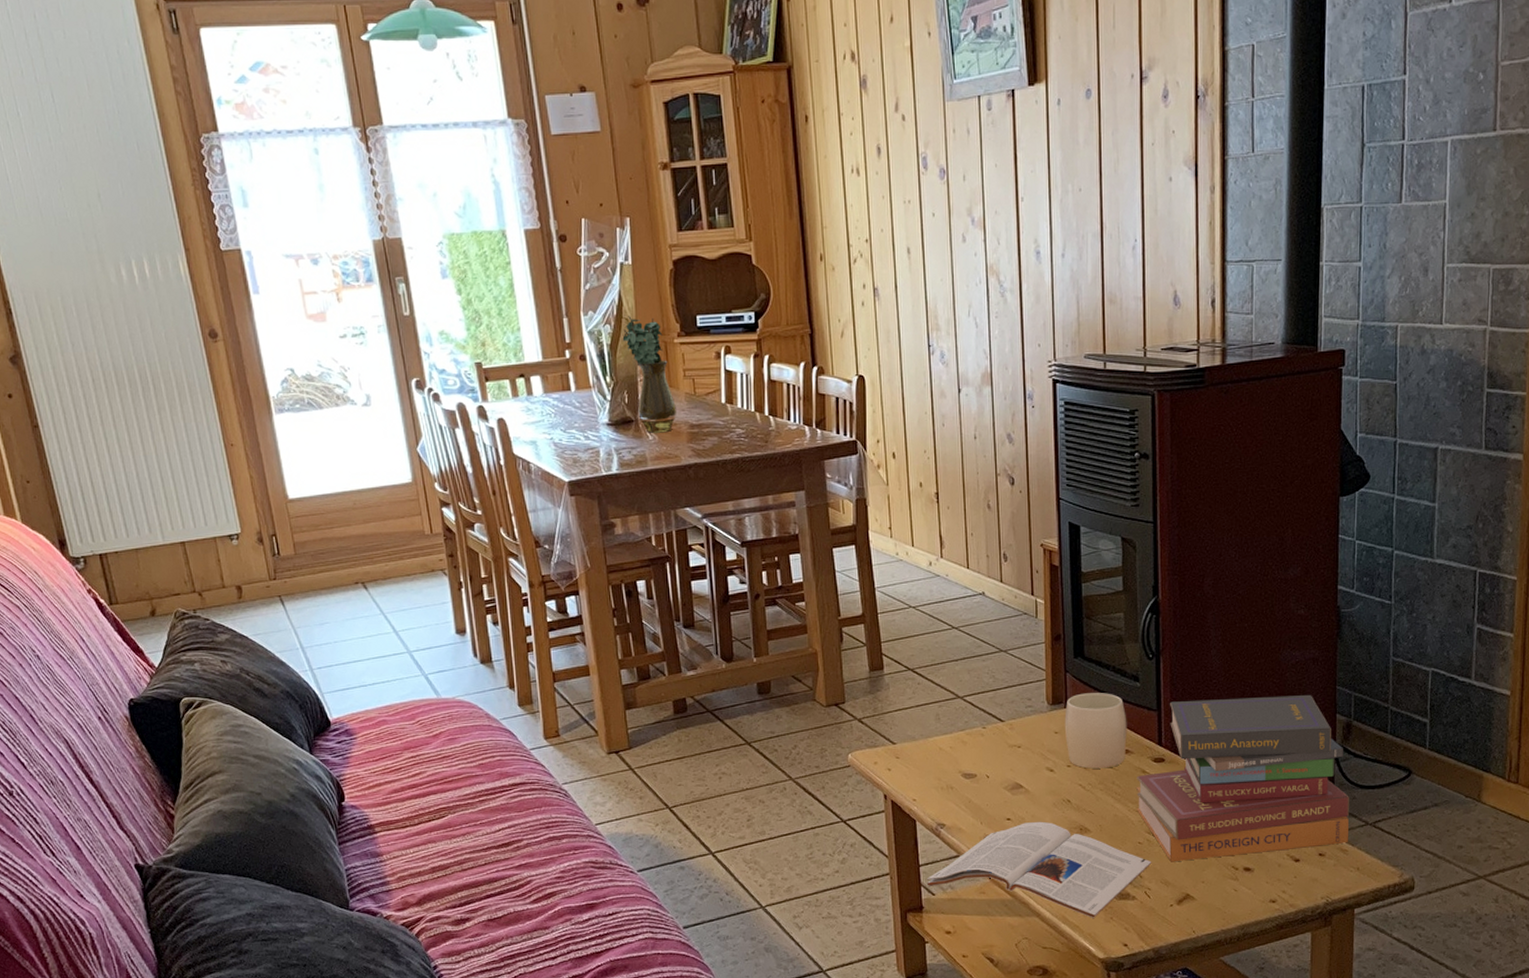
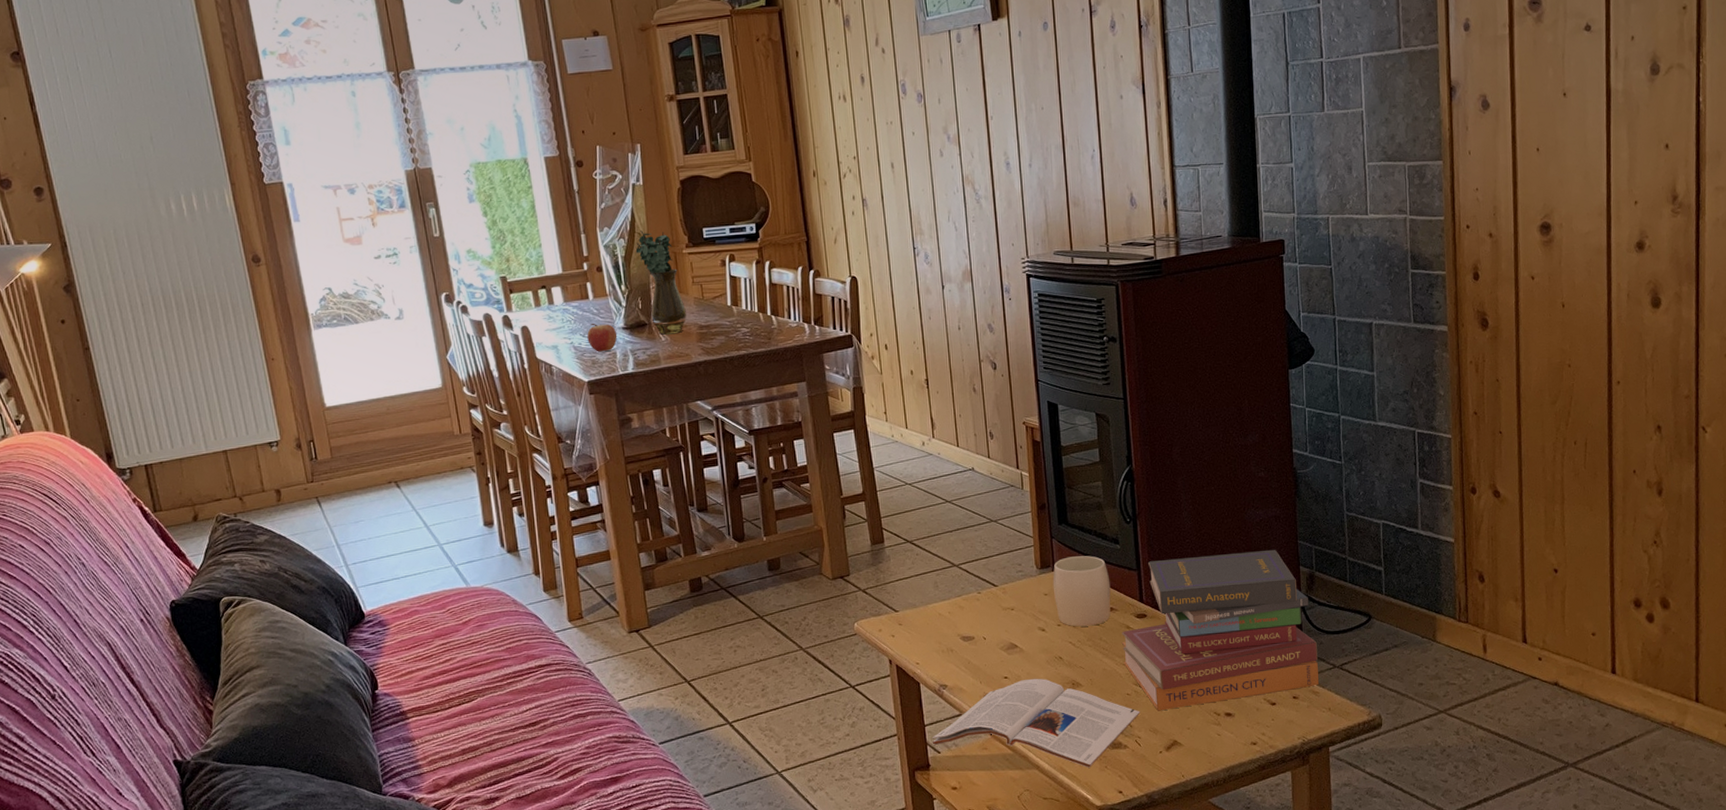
fruit: none [568,417,601,450] -> present [587,323,618,352]

